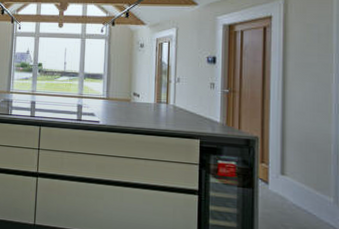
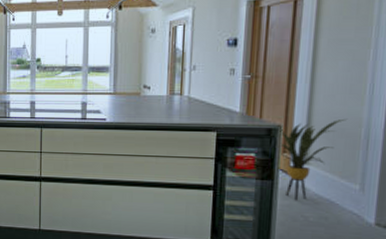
house plant: none [257,134,318,209] -> present [280,118,348,200]

